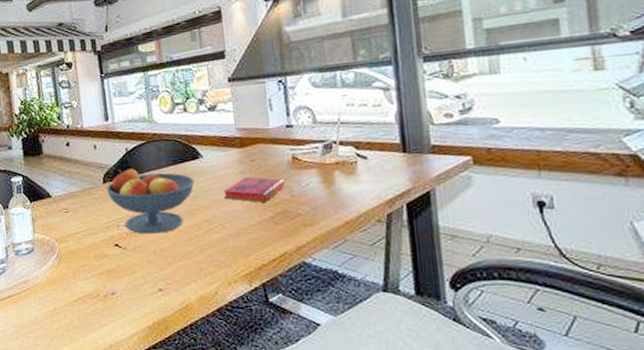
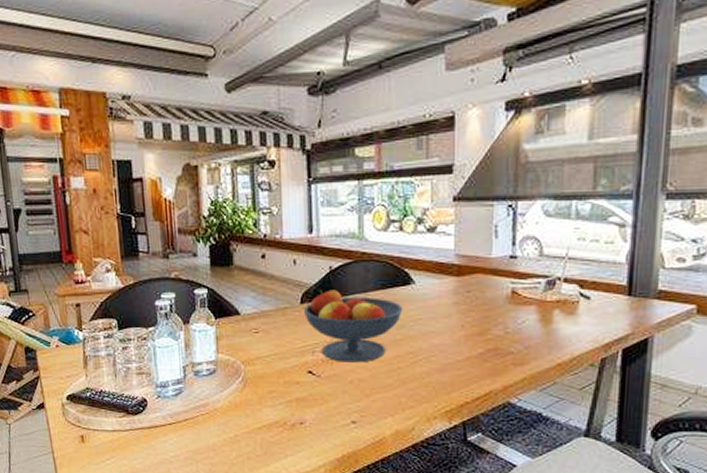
hardback book: present [224,177,285,203] -> none [434,309,500,338]

